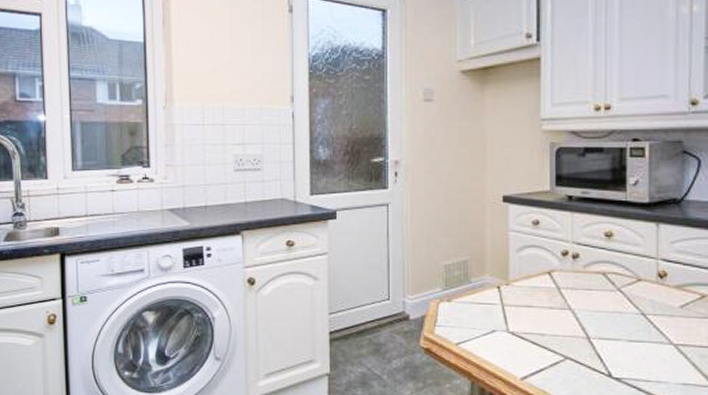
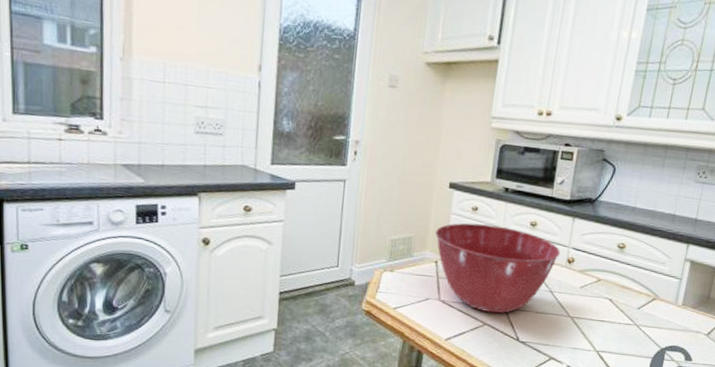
mixing bowl: none [494,239,648,345] -> present [435,223,561,314]

